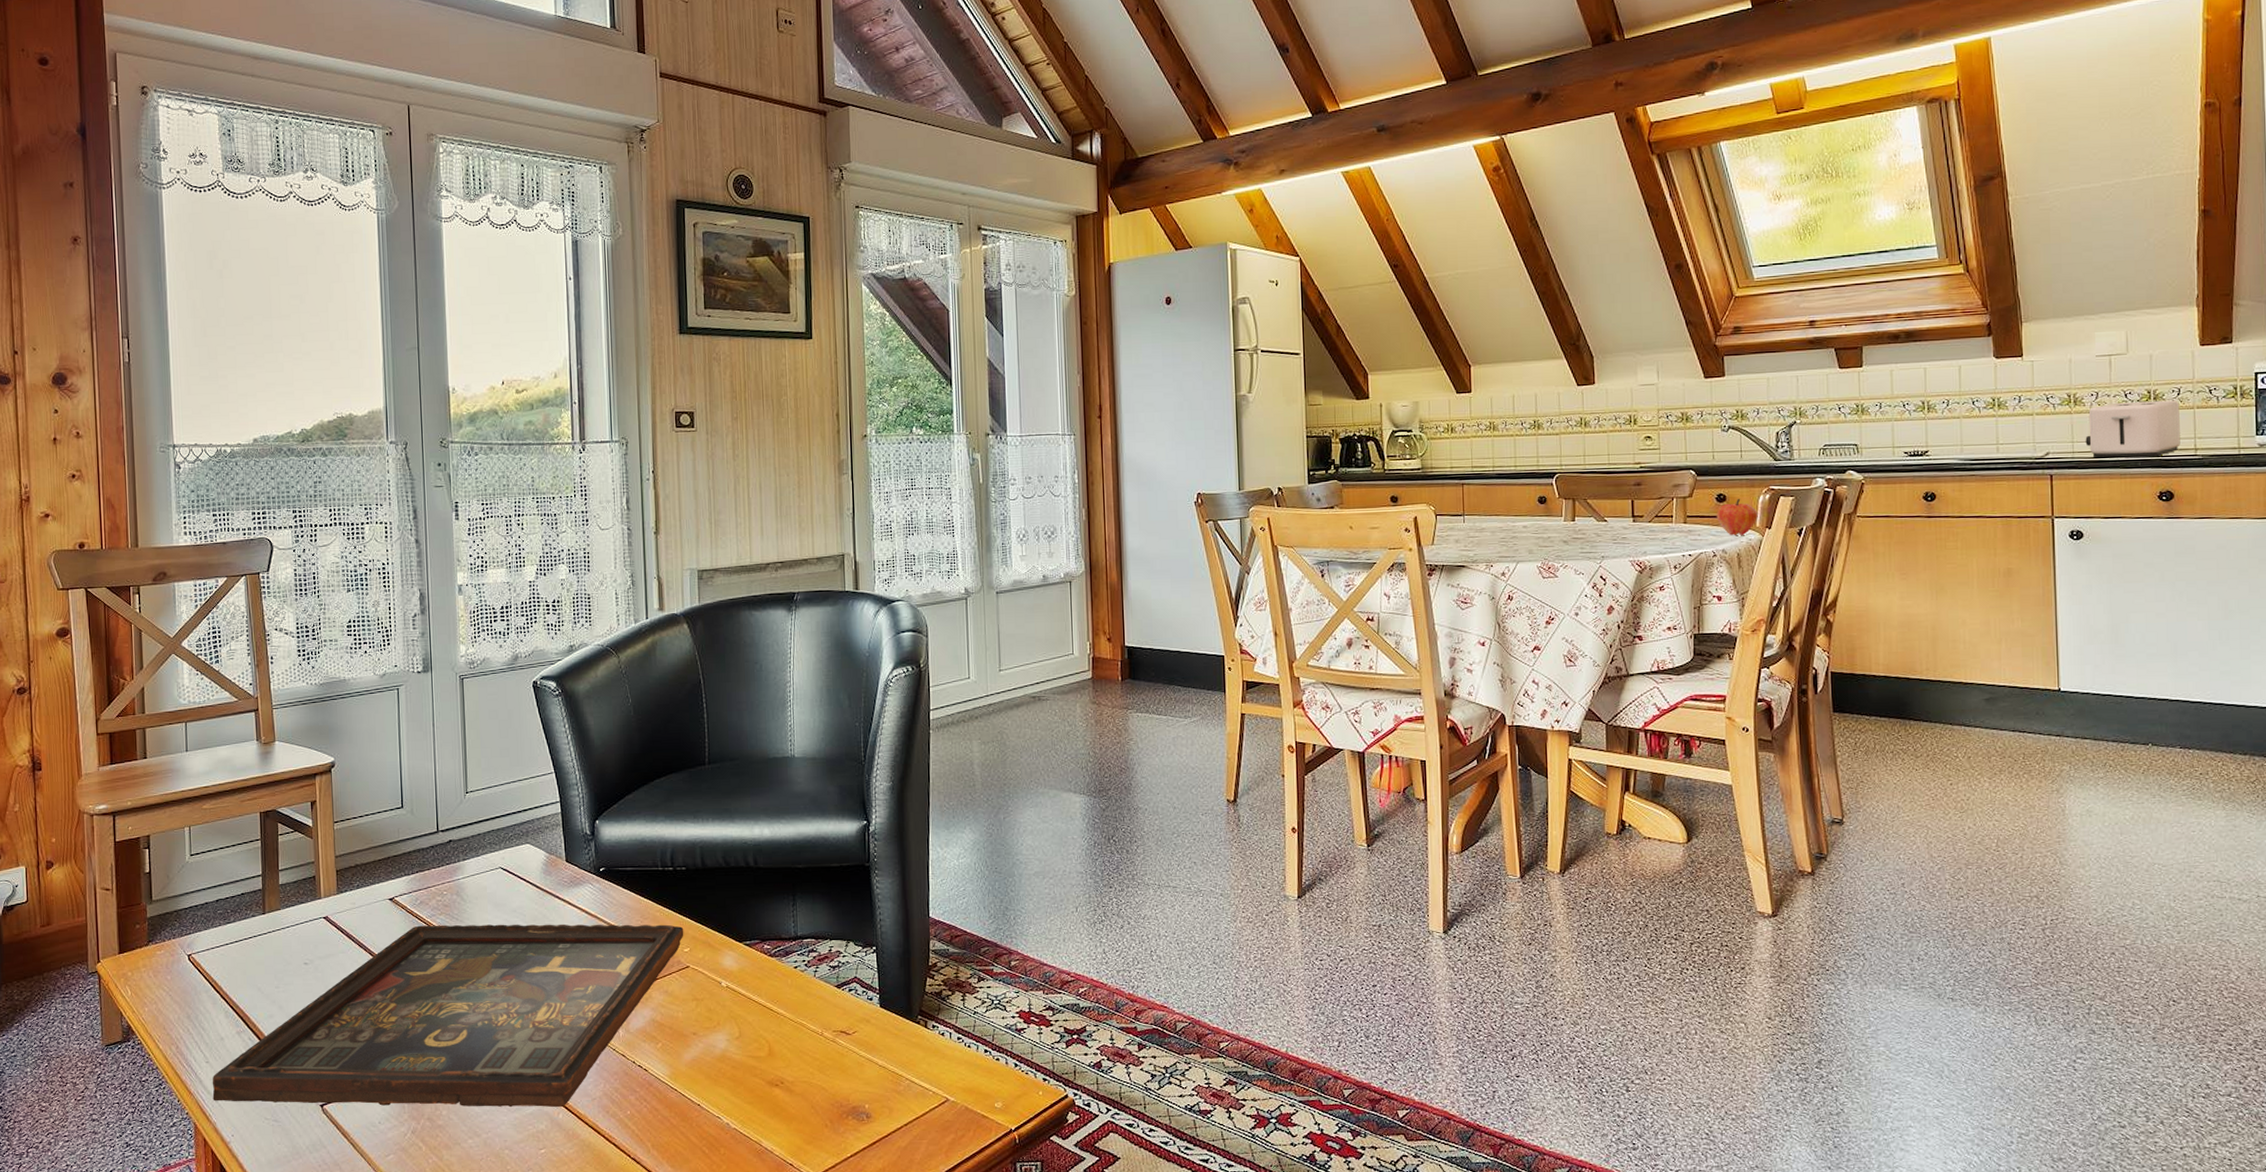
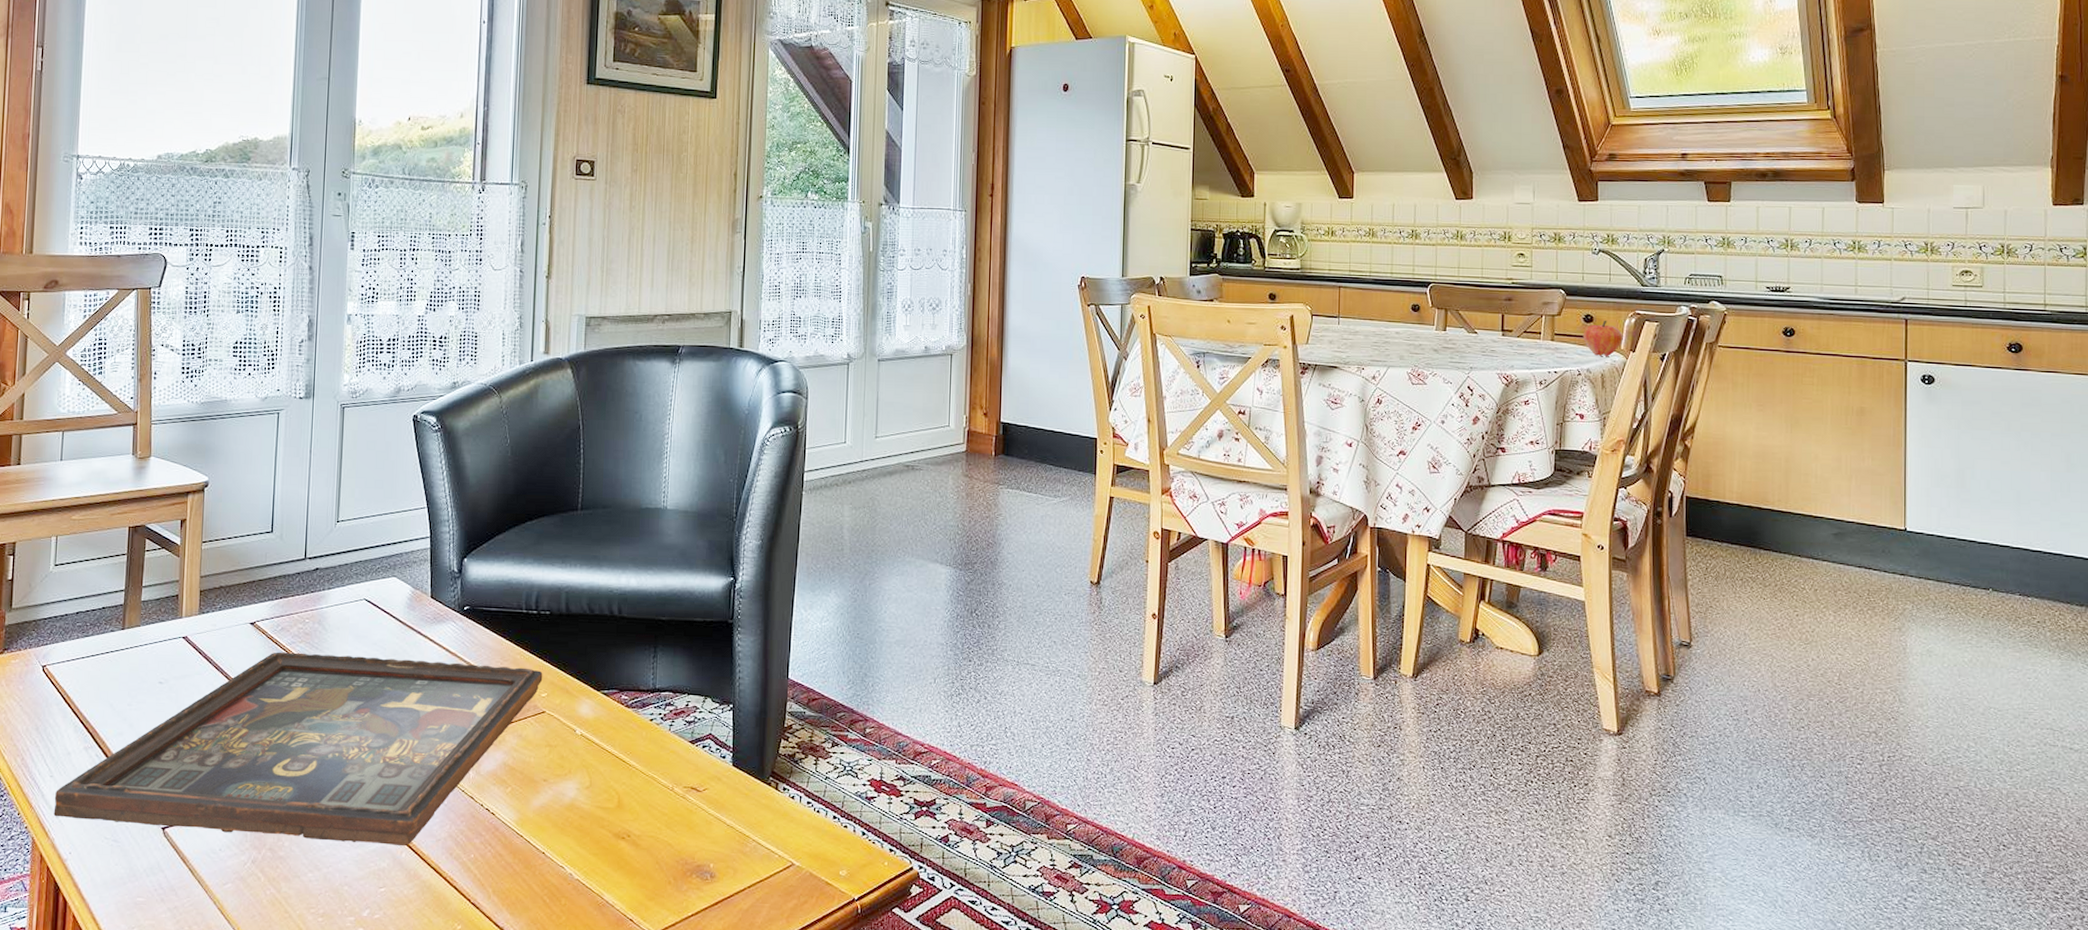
toaster: present [2085,400,2180,459] -> none [1940,254,2031,310]

